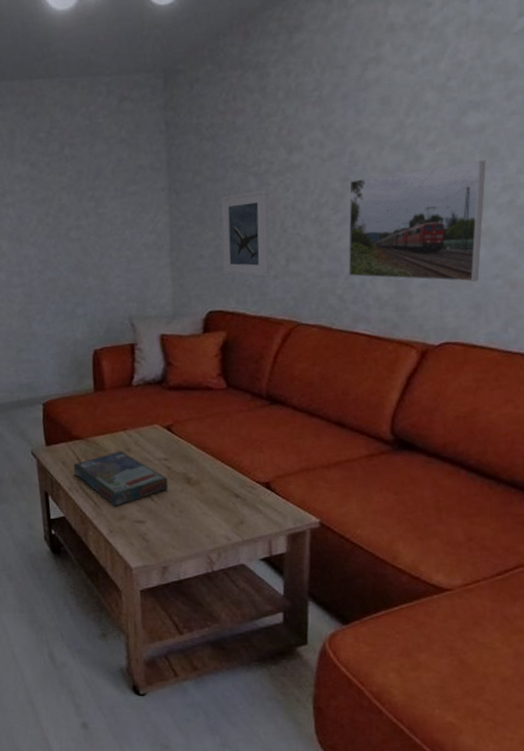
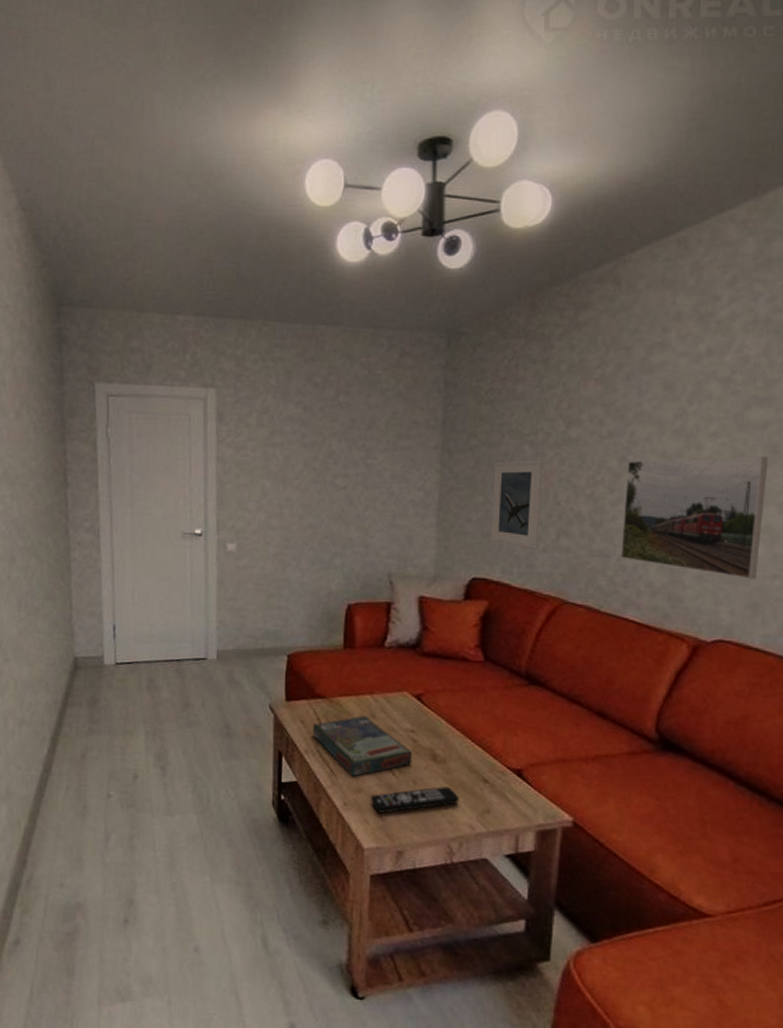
remote control: none [133,505,215,536] -> present [370,786,459,814]

